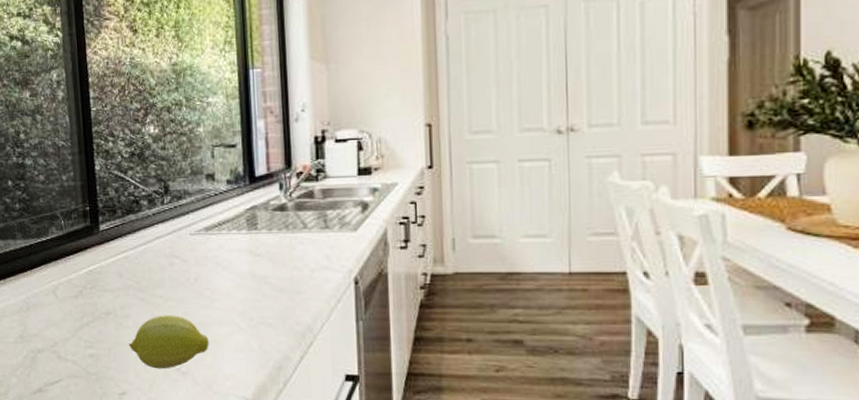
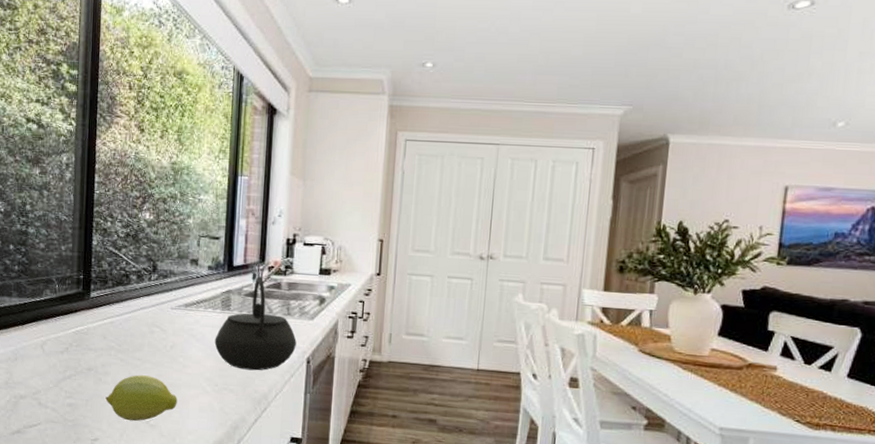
kettle: none [243,186,340,299] -> present [214,276,296,371]

